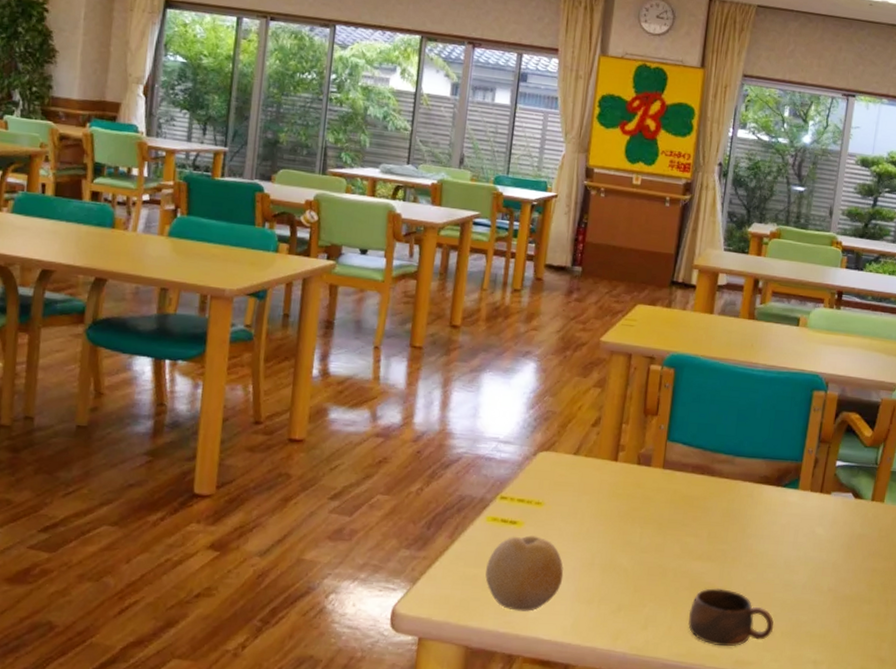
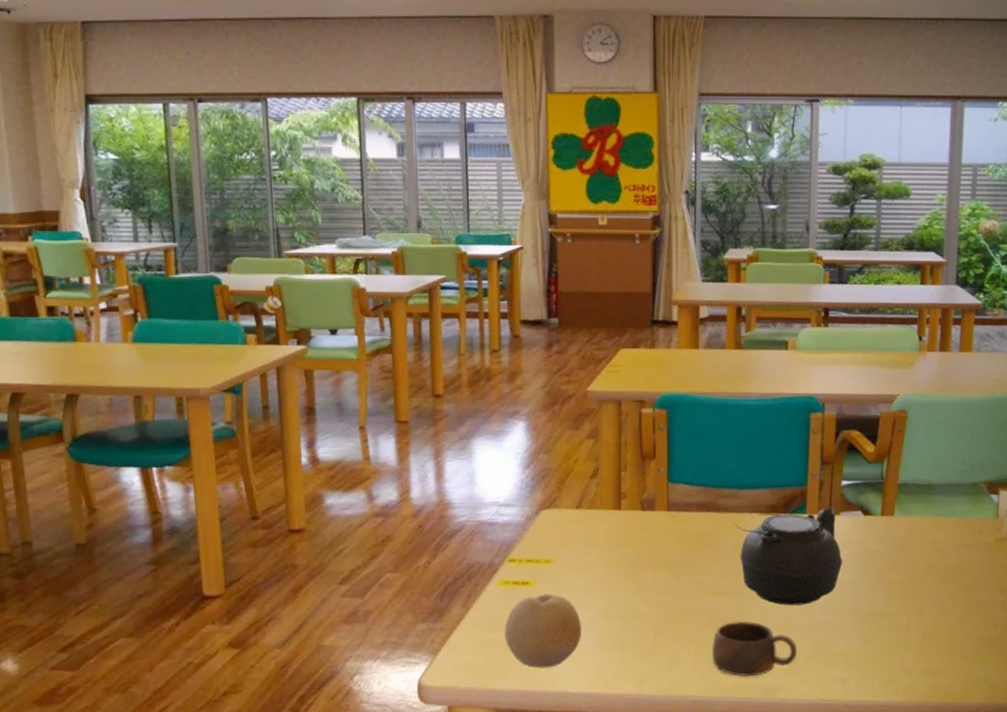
teapot: none [726,483,829,581] -> present [734,507,843,606]

